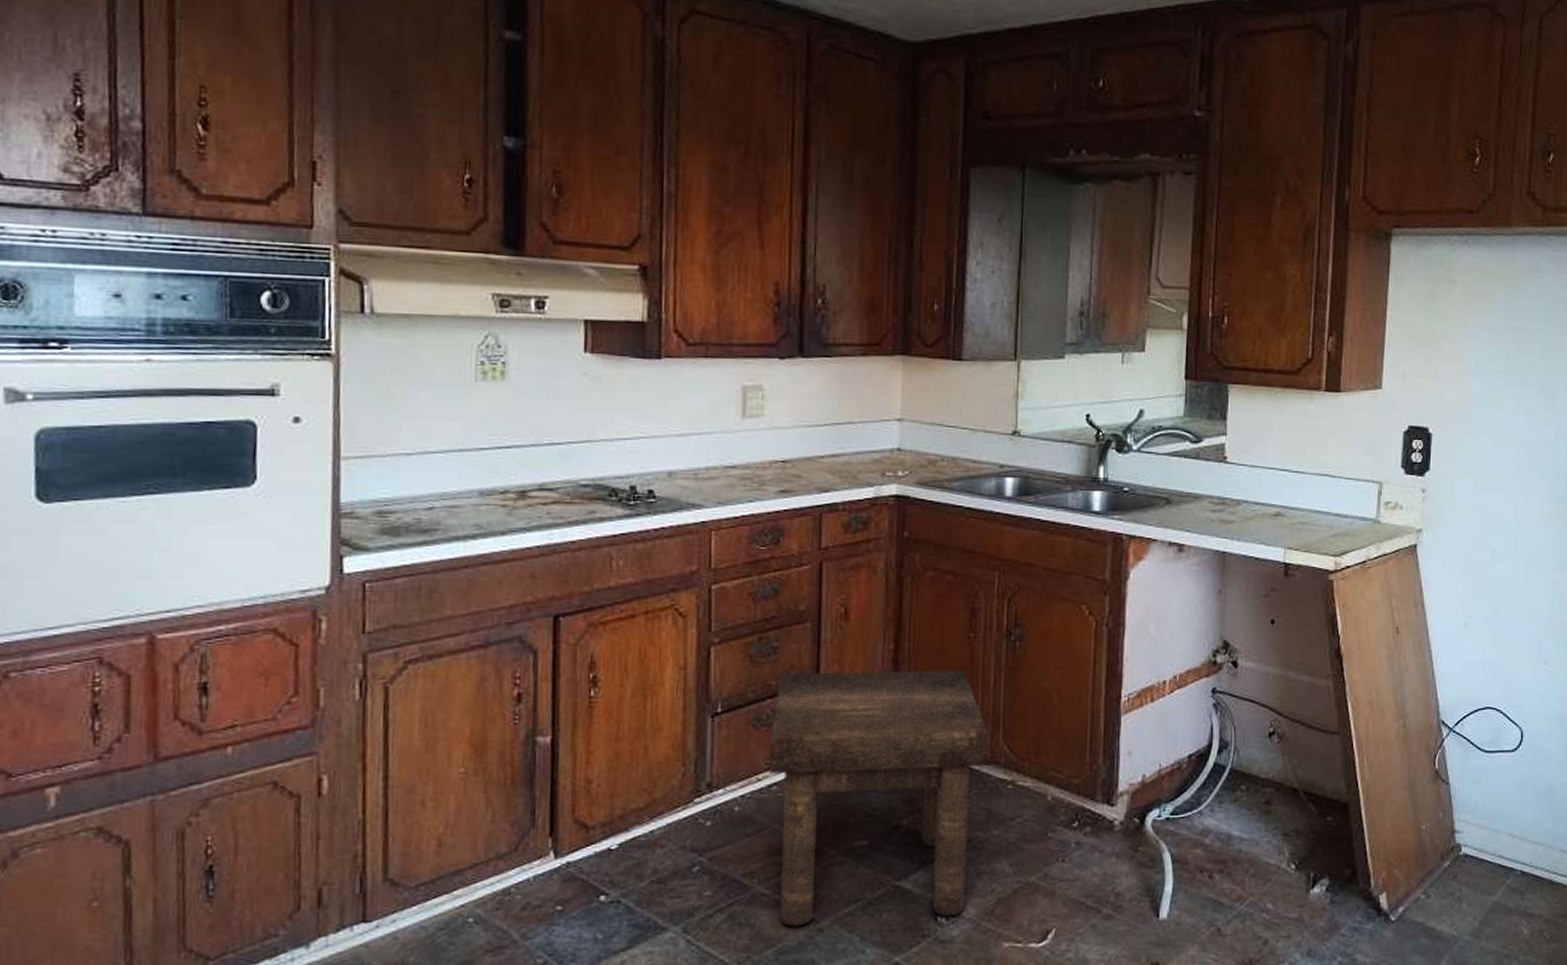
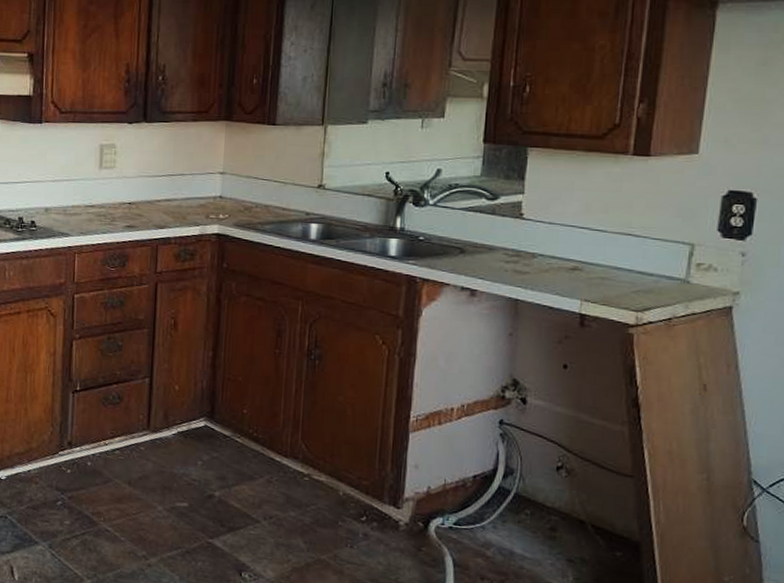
stool: present [770,670,989,927] -> none [114,366,289,575]

